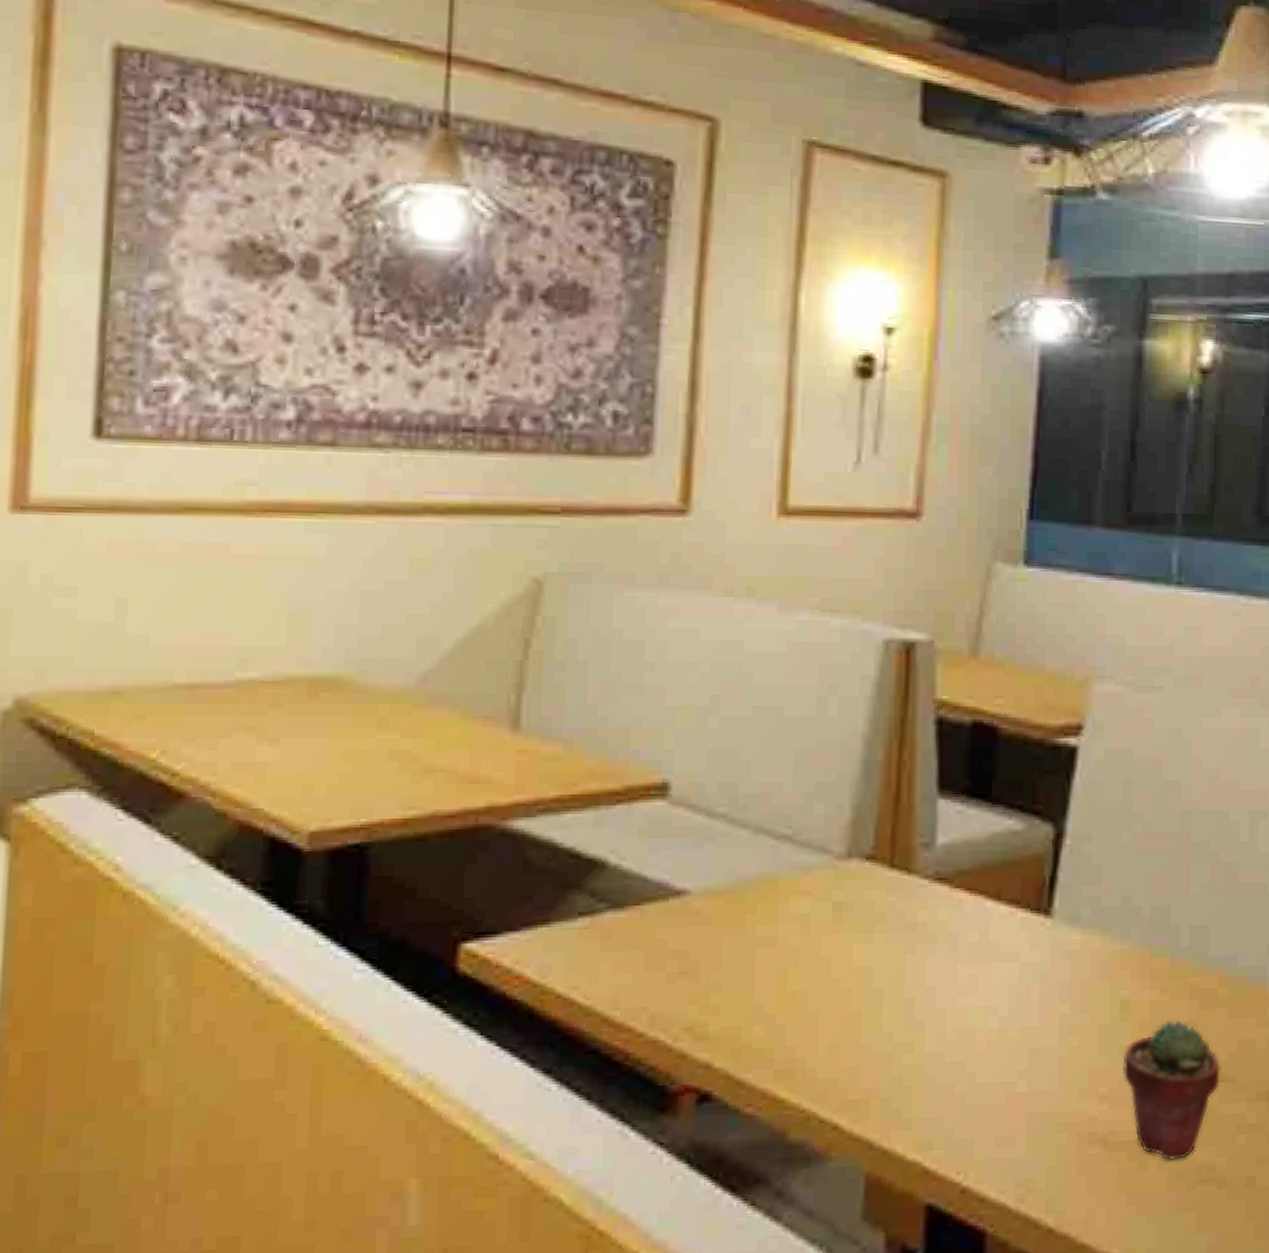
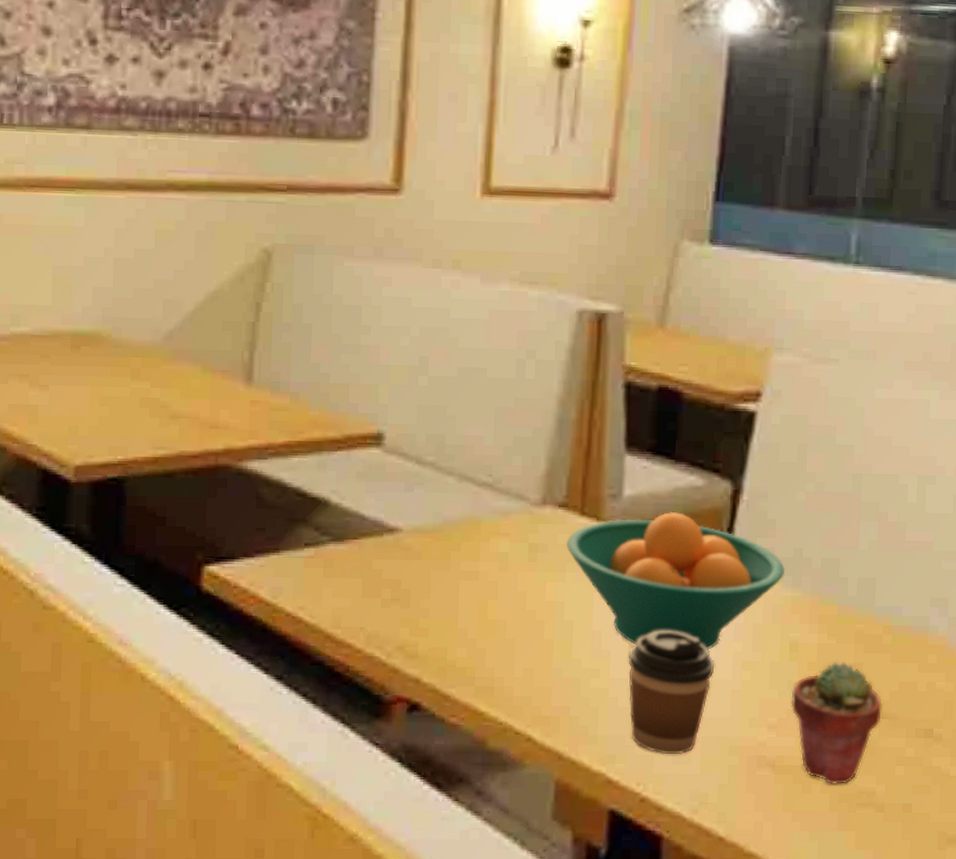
fruit bowl: none [875,861,1112,1014] -> present [567,512,785,650]
coffee cup: none [944,994,1040,1137] -> present [628,630,715,755]

